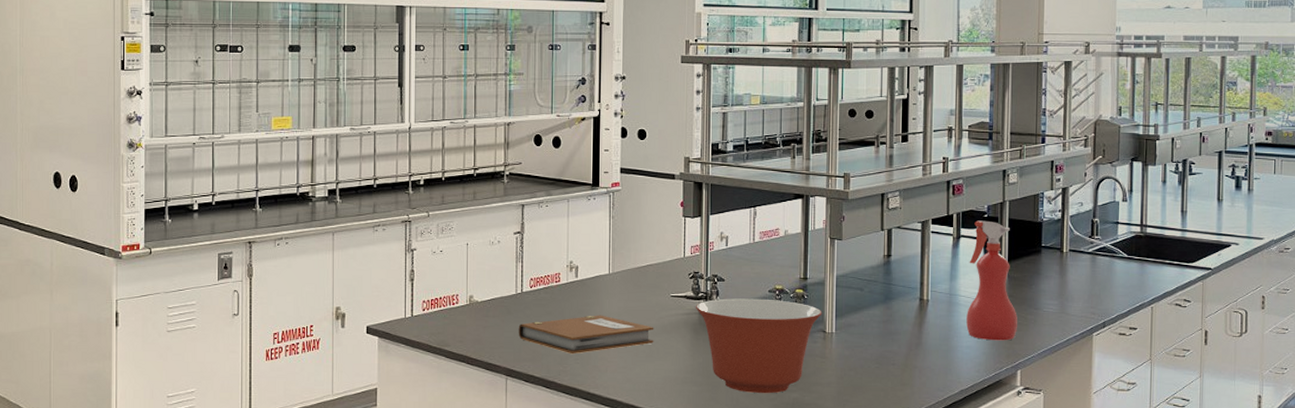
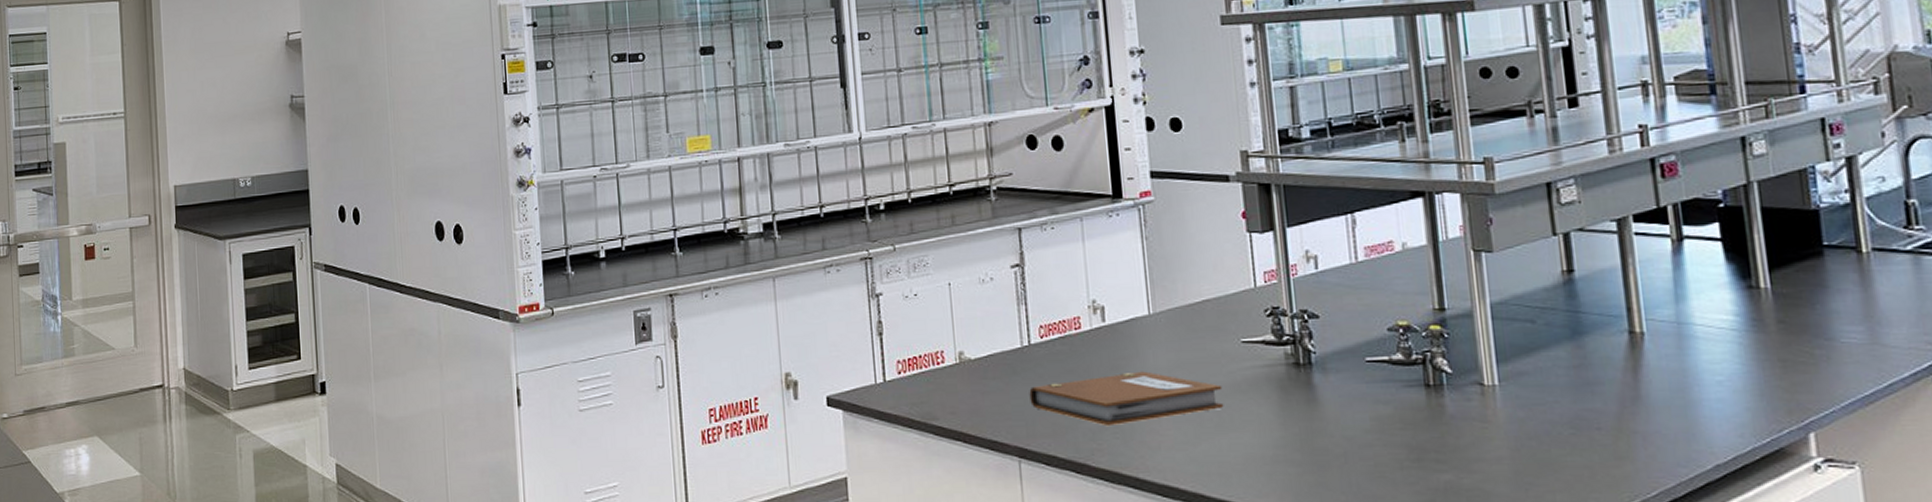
mixing bowl: present [695,298,822,394] -> none [1279,340,1475,476]
spray bottle: present [966,220,1017,341] -> none [1703,212,1800,390]

